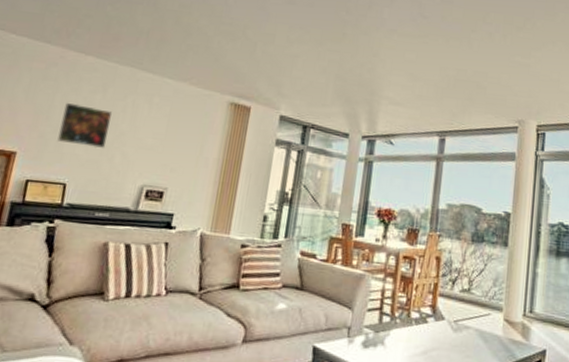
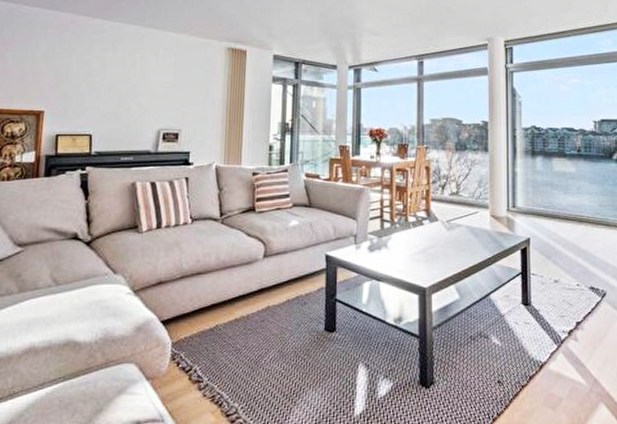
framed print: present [57,102,113,149] -> none [79,62,125,101]

